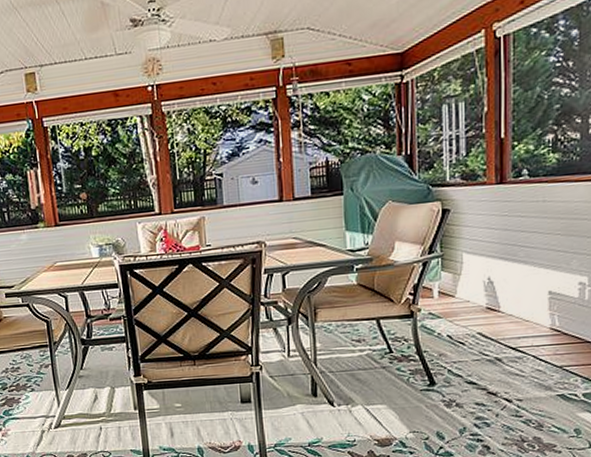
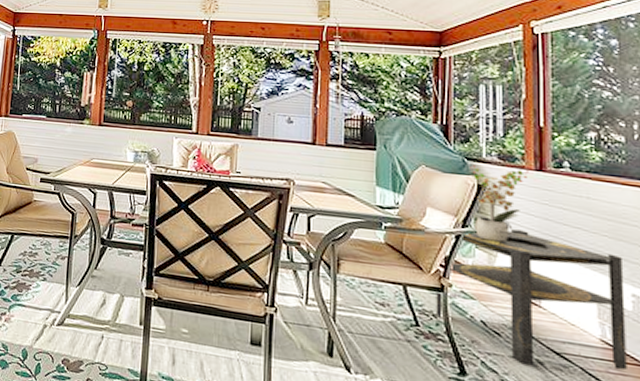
side table: none [406,245,573,365] -> present [436,228,627,371]
potted plant: none [435,185,490,262] -> present [470,165,529,243]

